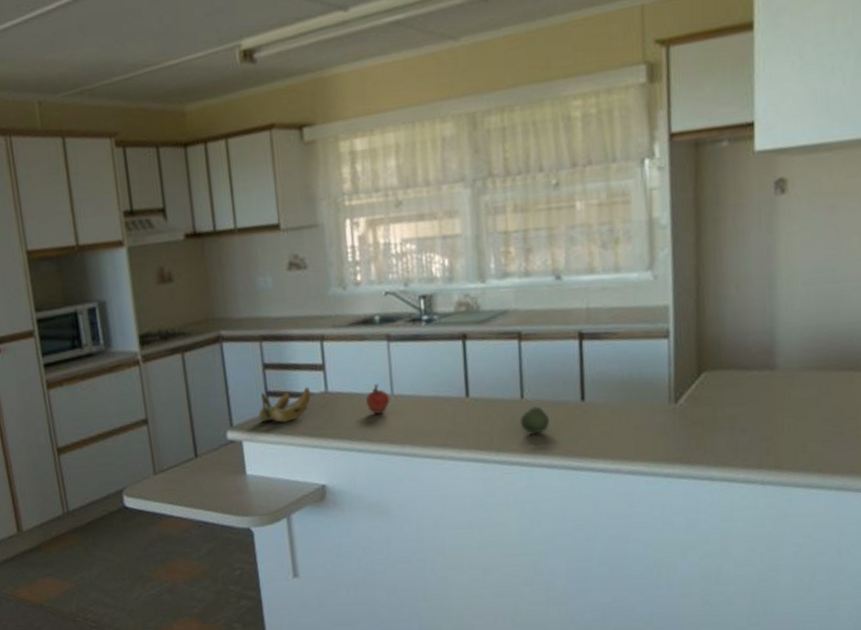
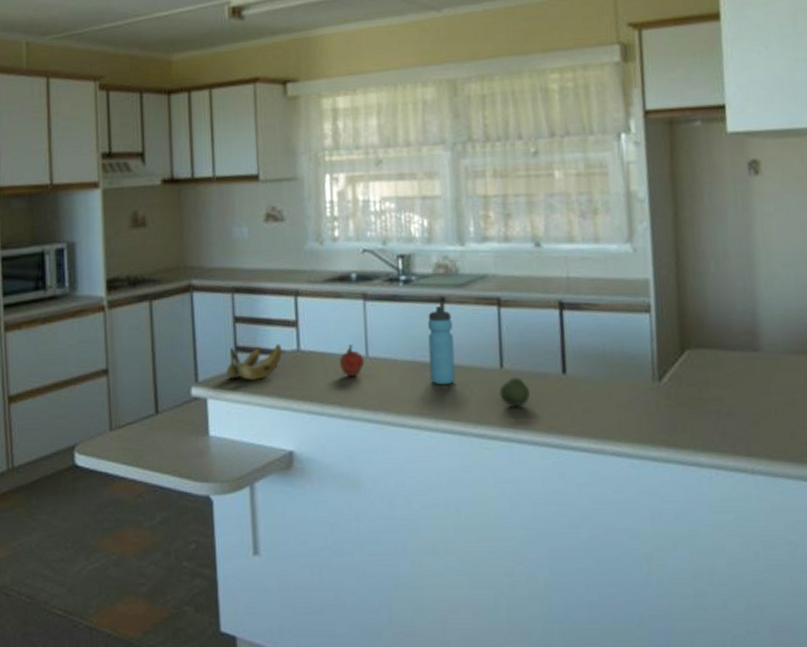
water bottle: none [449,343,478,418] -> present [427,306,456,386]

